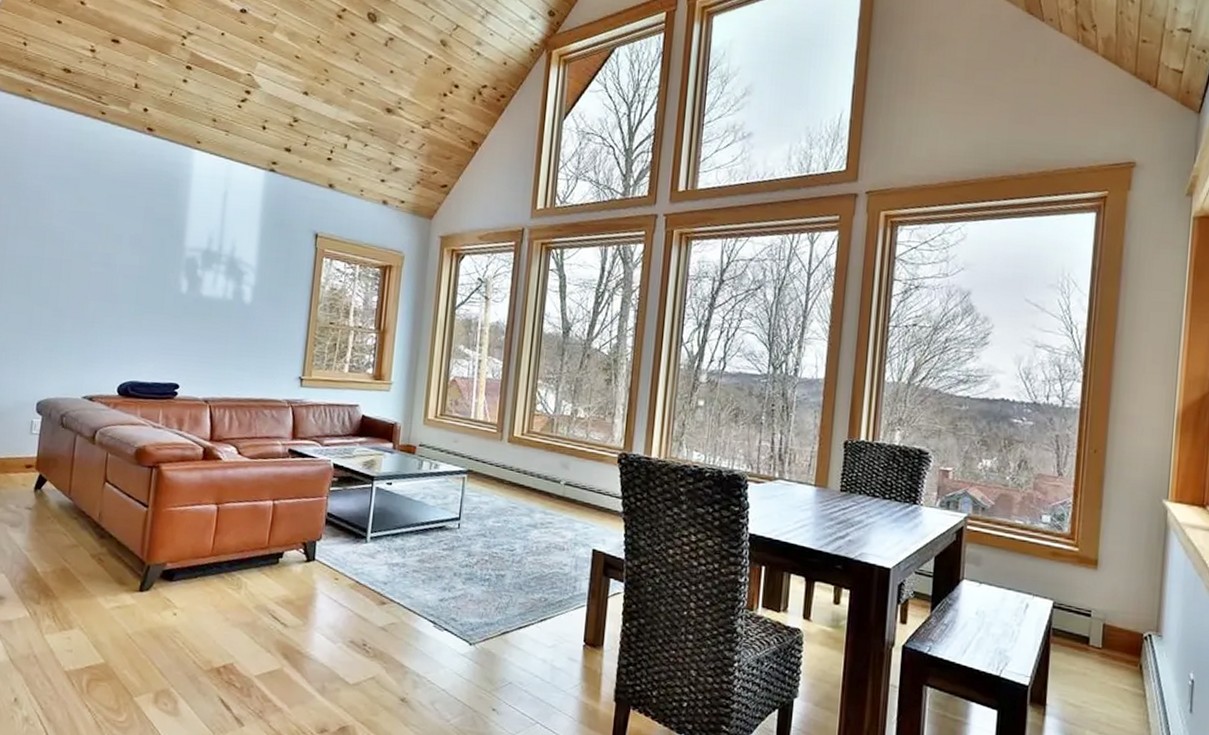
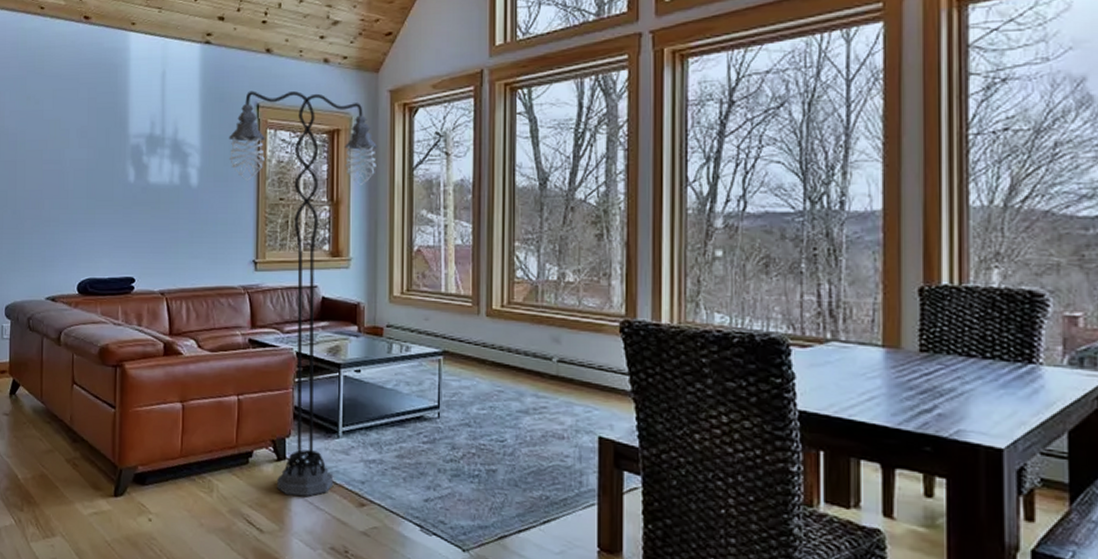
floor lamp: none [285,220,426,595] -> present [229,91,378,496]

